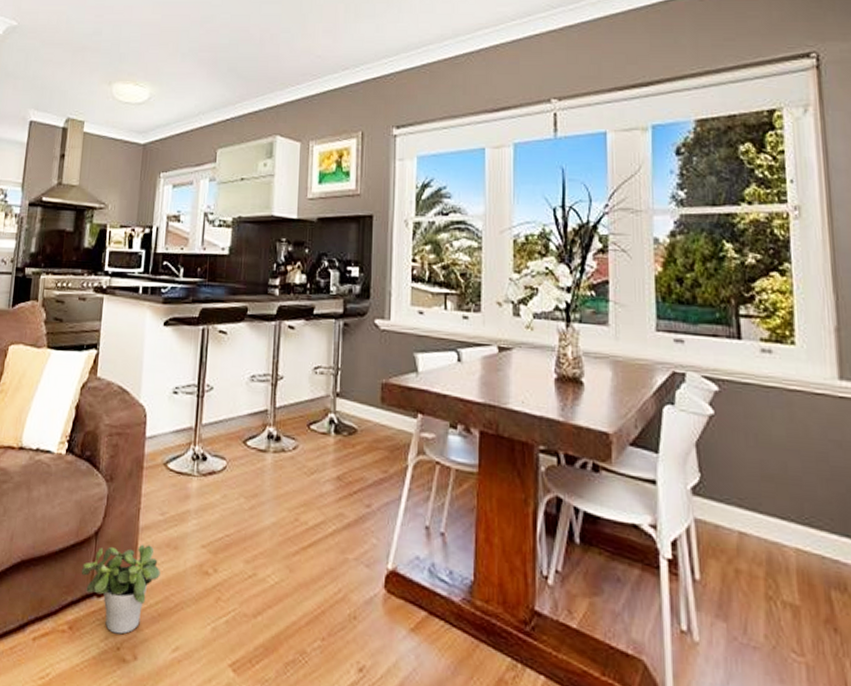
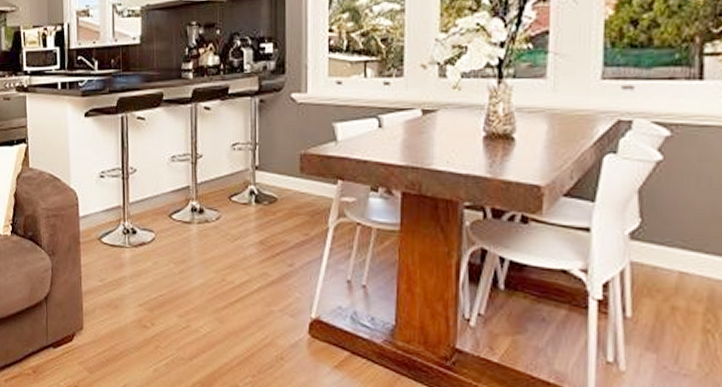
potted plant: present [82,544,160,635] -> none [38,305,105,376]

